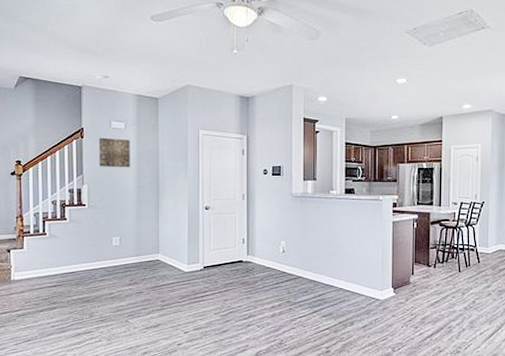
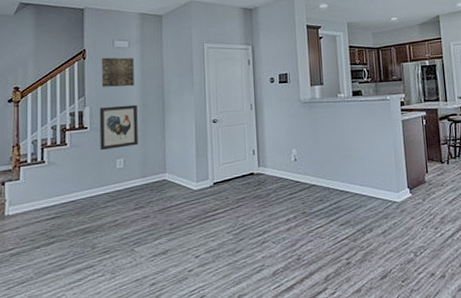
wall art: none [97,186,133,228] -> present [99,104,138,151]

